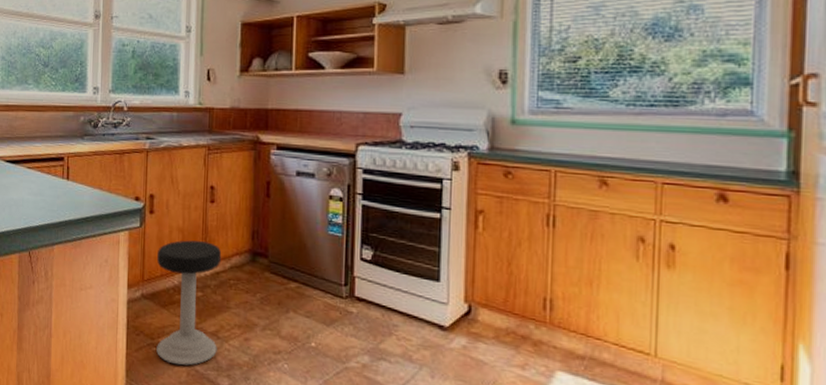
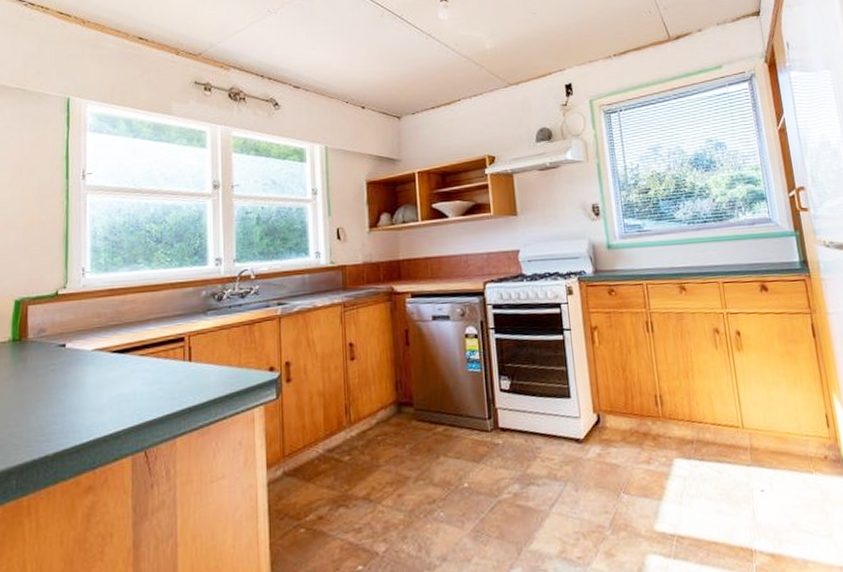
stool: present [156,240,222,366] -> none [298,401,370,543]

